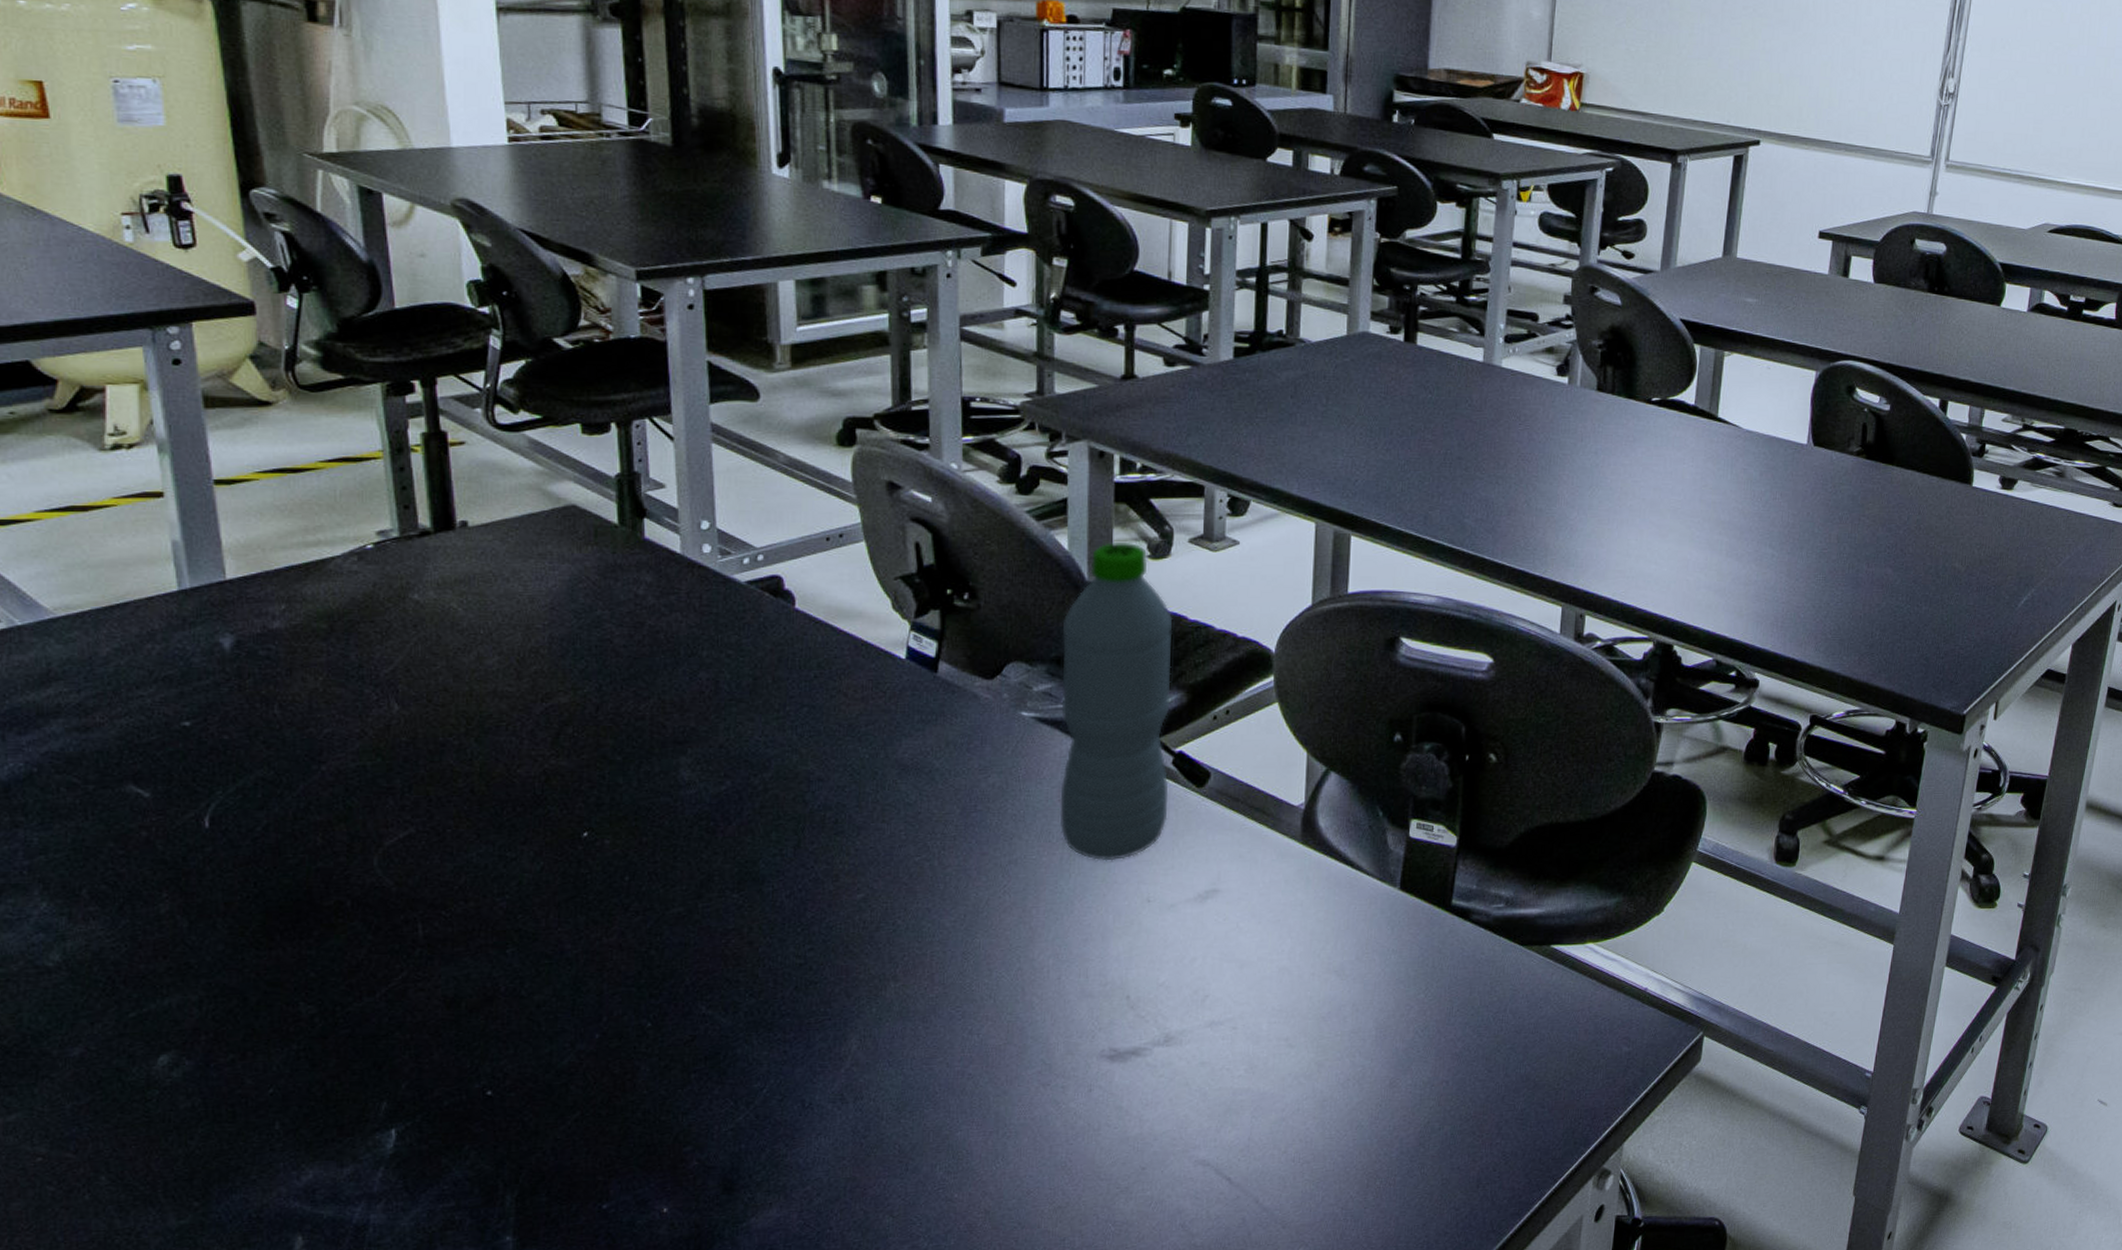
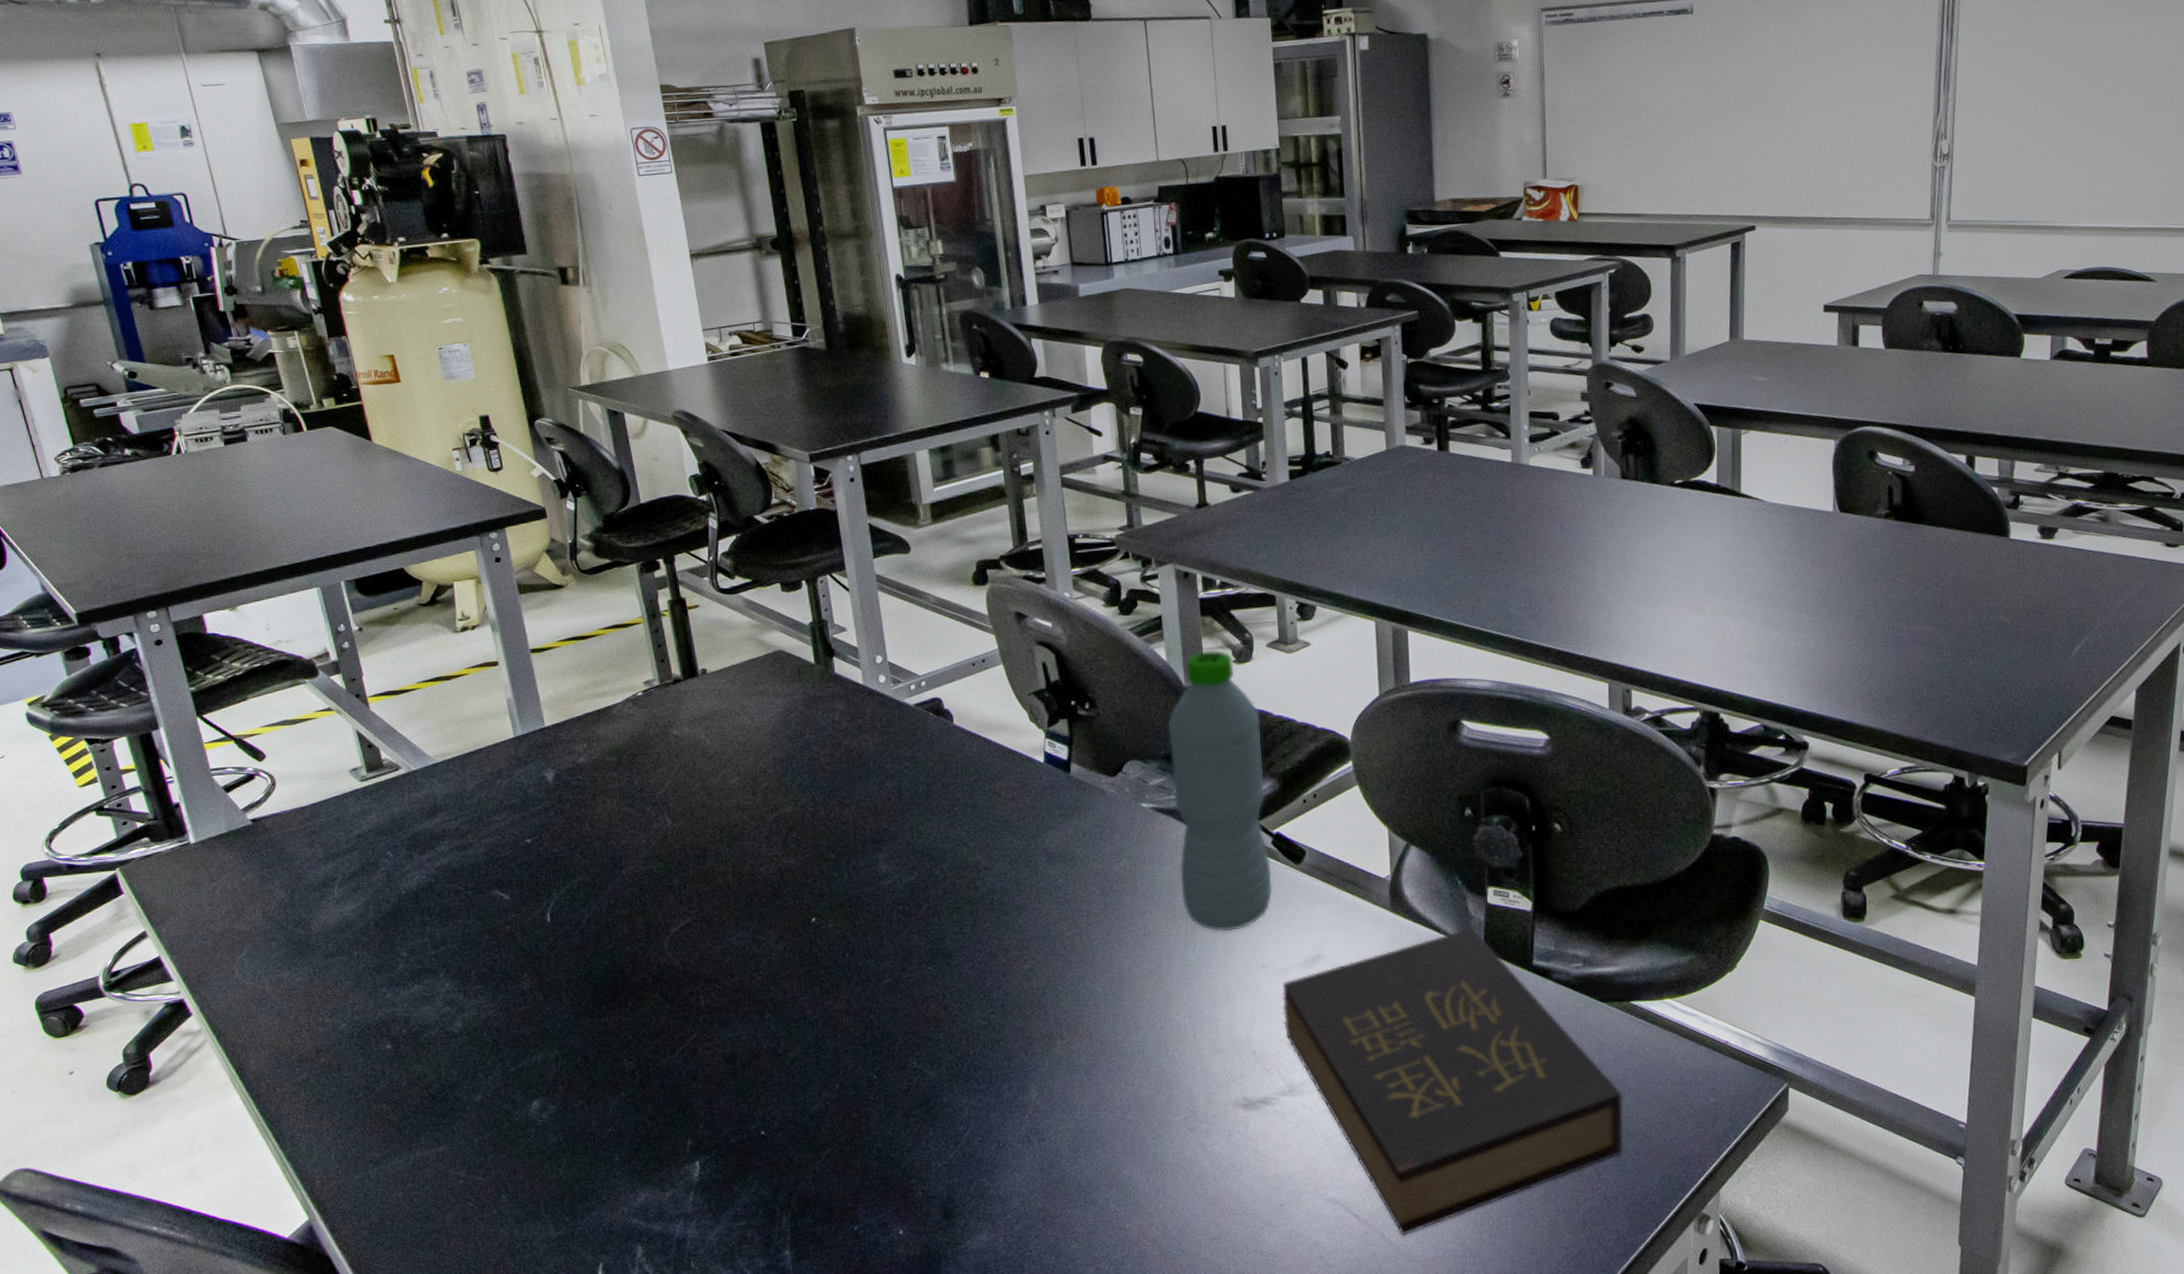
hardback book: none [1166,862,1534,1200] -> present [1282,927,1624,1236]

